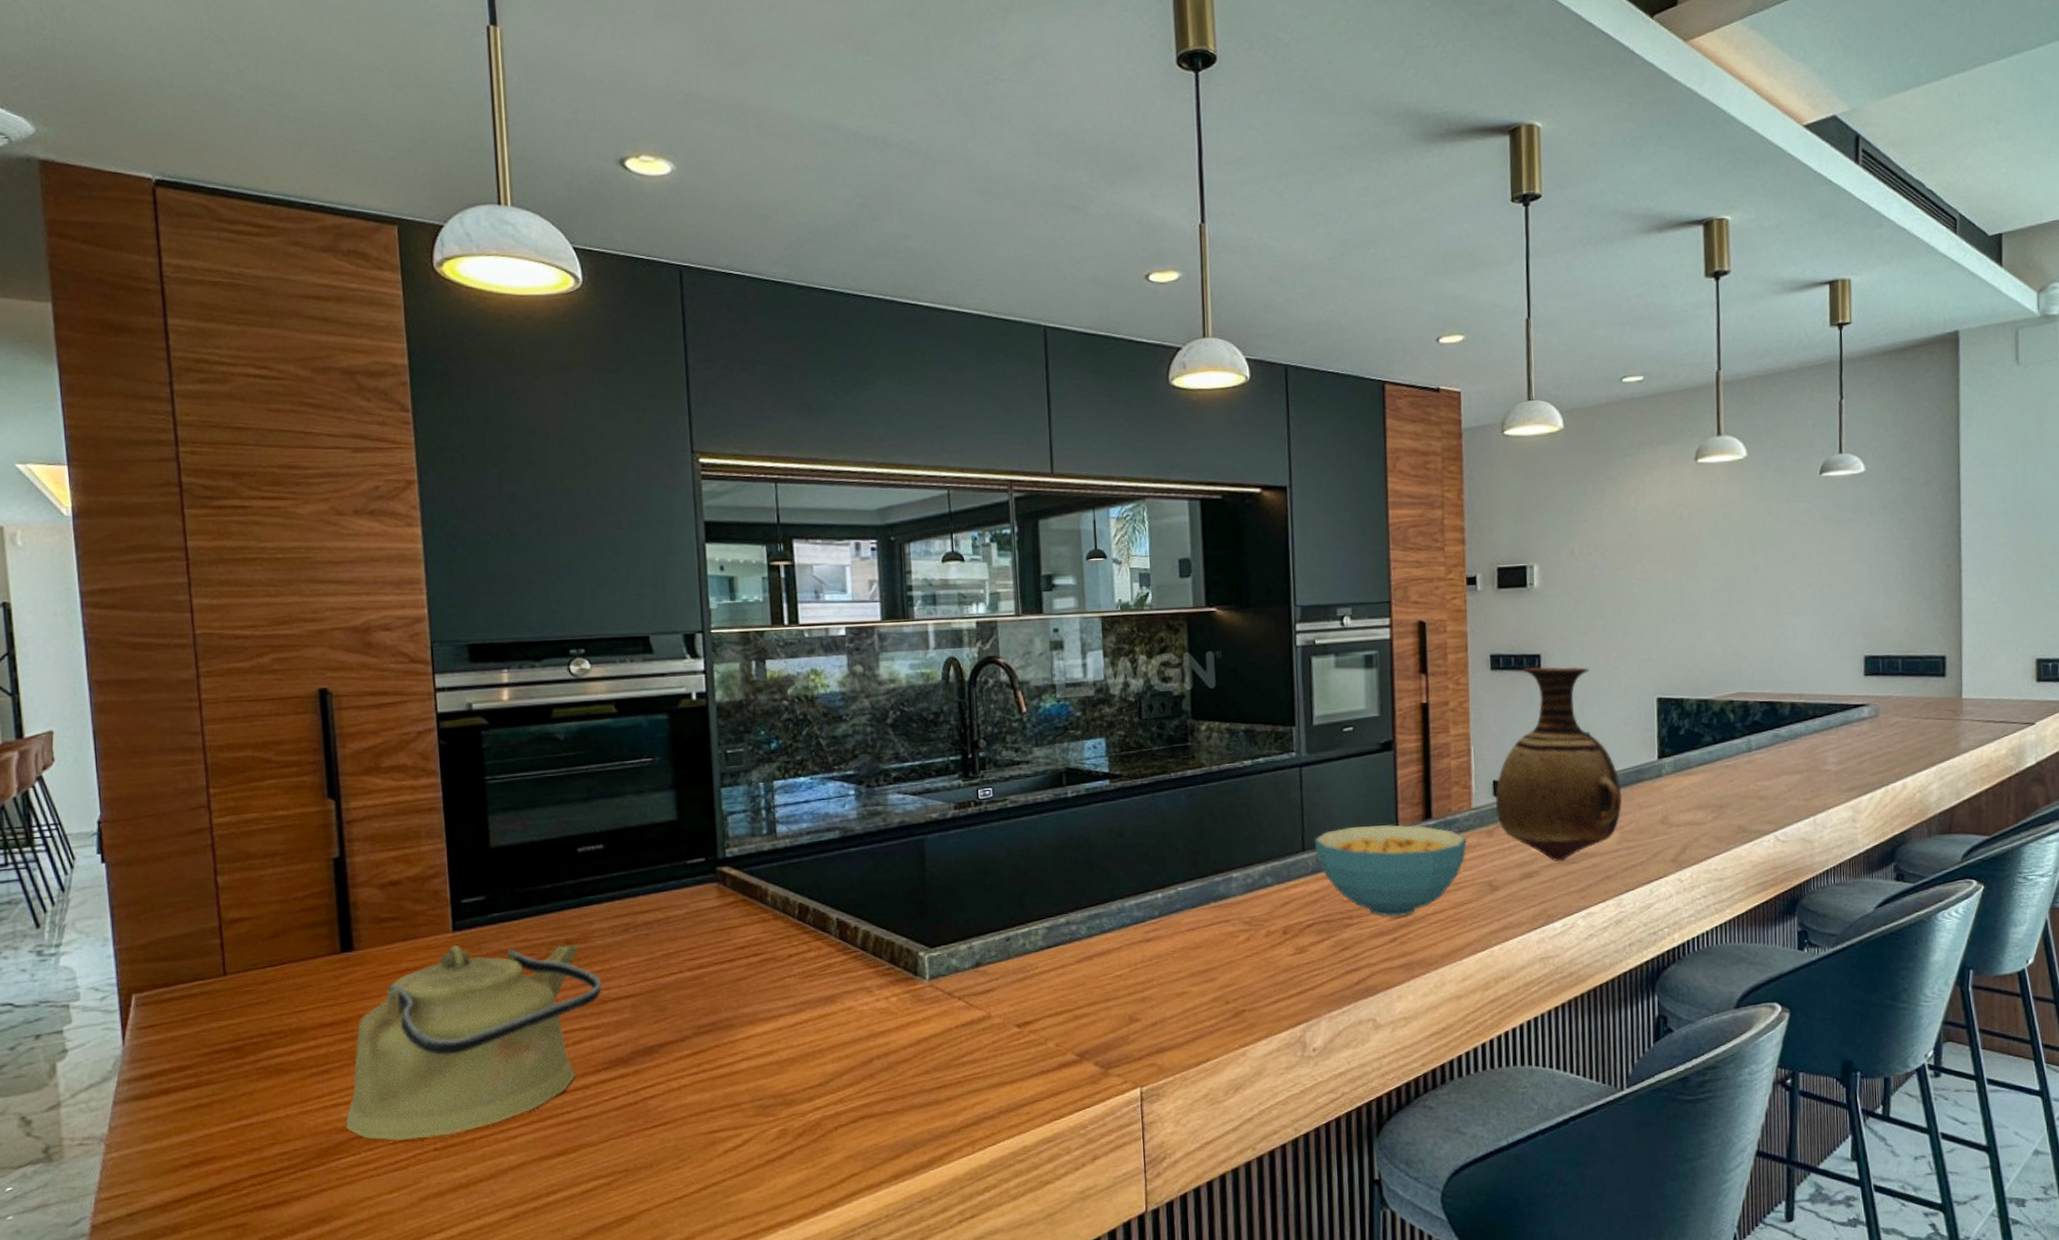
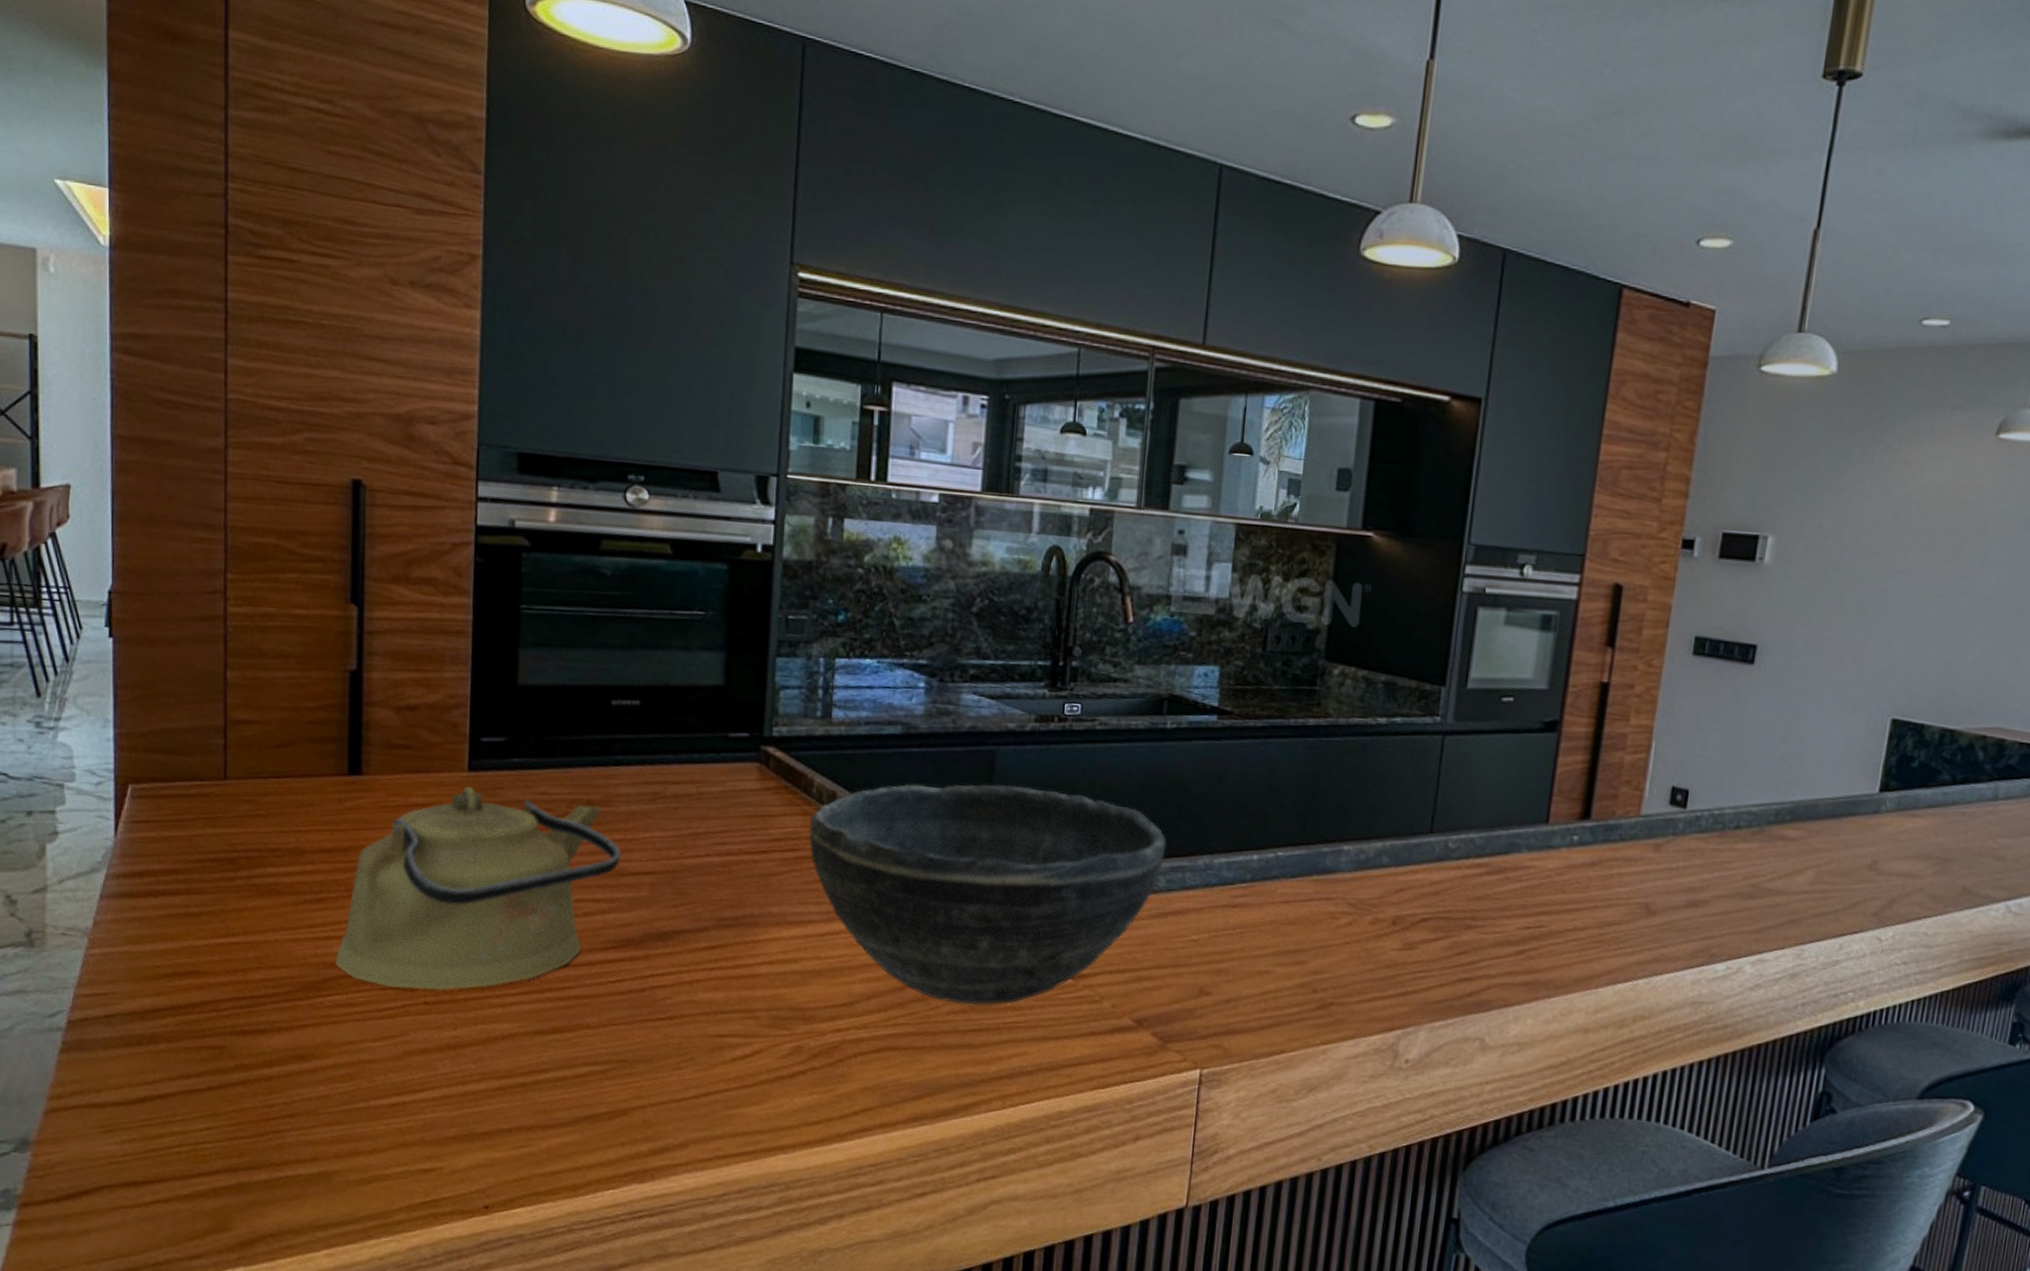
bowl: none [768,865,1083,1066] -> present [808,783,1167,1005]
cereal bowl: present [1314,824,1467,917] -> none [1445,813,1628,928]
vase: present [1494,666,1622,862] -> none [1669,659,1828,895]

